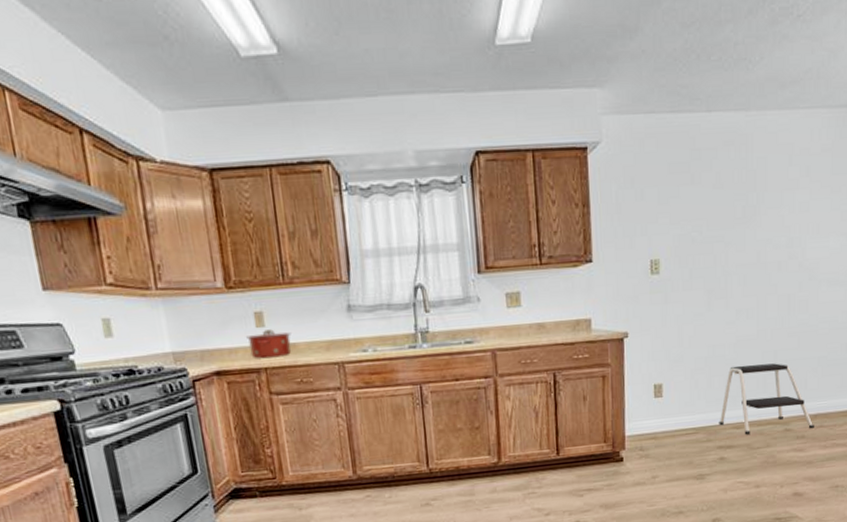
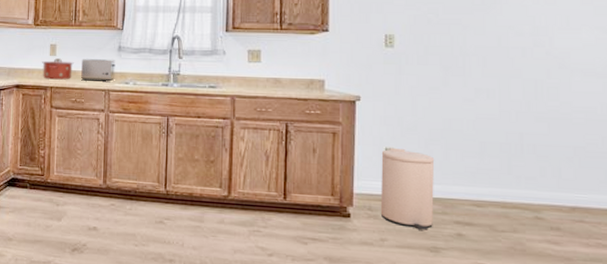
toaster: none [301,323,348,355] -> present [81,59,116,82]
pedal bin: none [650,383,700,461] -> present [380,148,435,230]
step stool: present [719,363,814,435] -> none [456,142,572,222]

